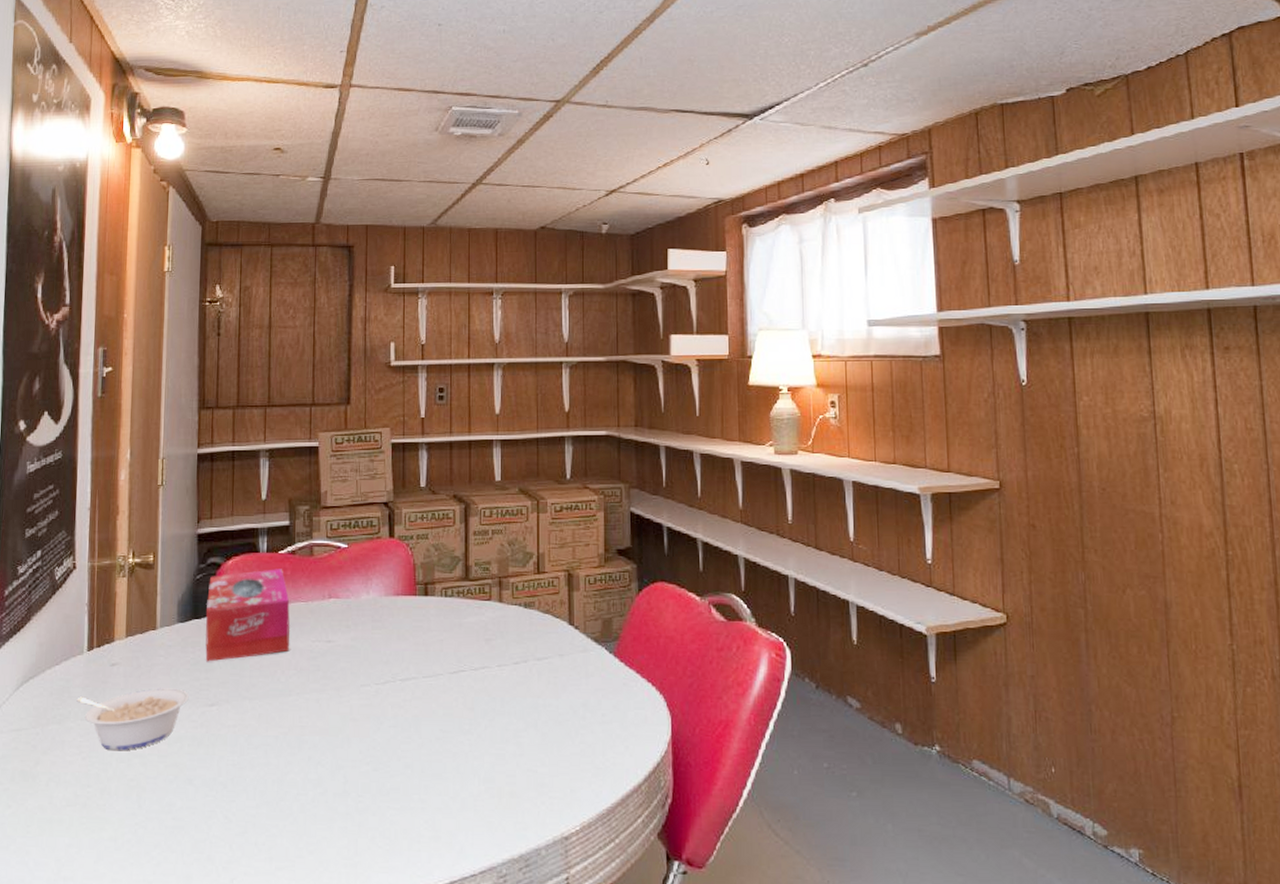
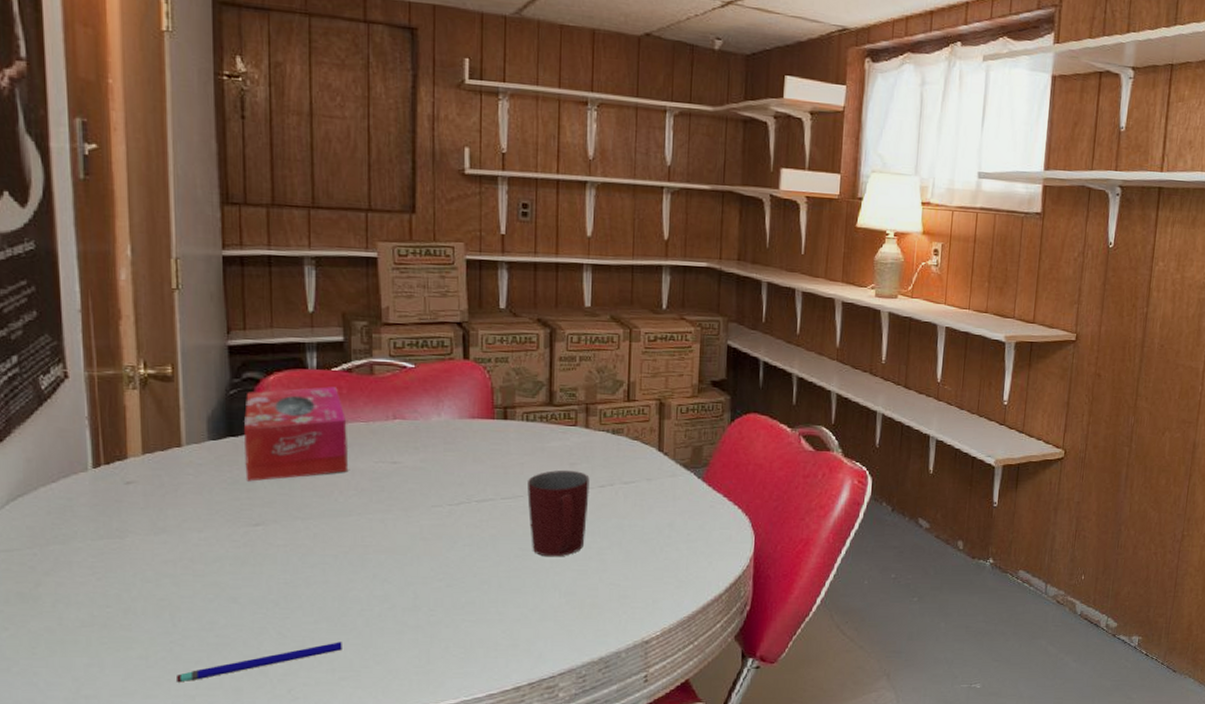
legume: present [76,688,189,751] -> none [83,507,228,571]
pen: none [138,828,279,867] -> present [177,642,342,683]
mug: none [447,646,504,740] -> present [527,470,590,557]

